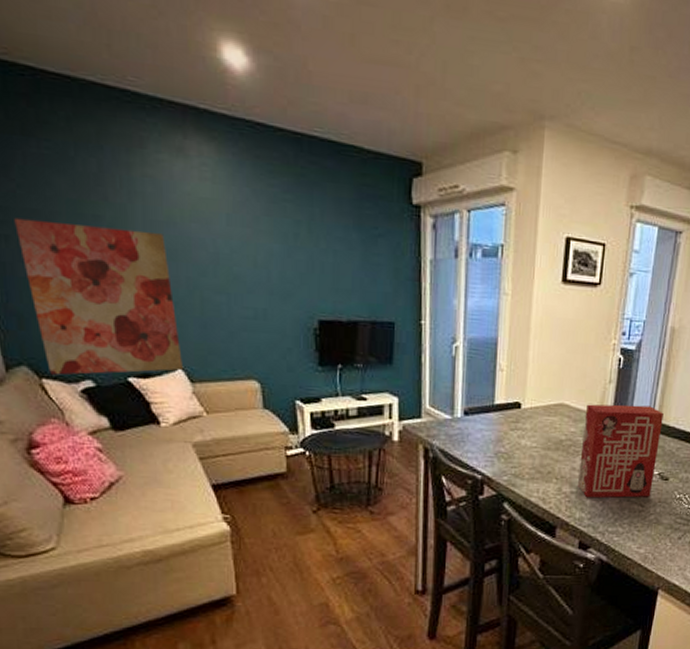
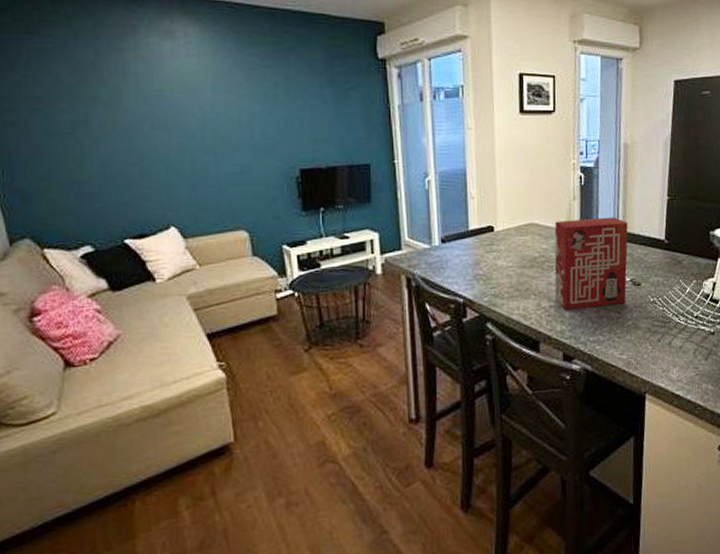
wall art: present [14,217,183,375] -> none [19,105,176,245]

